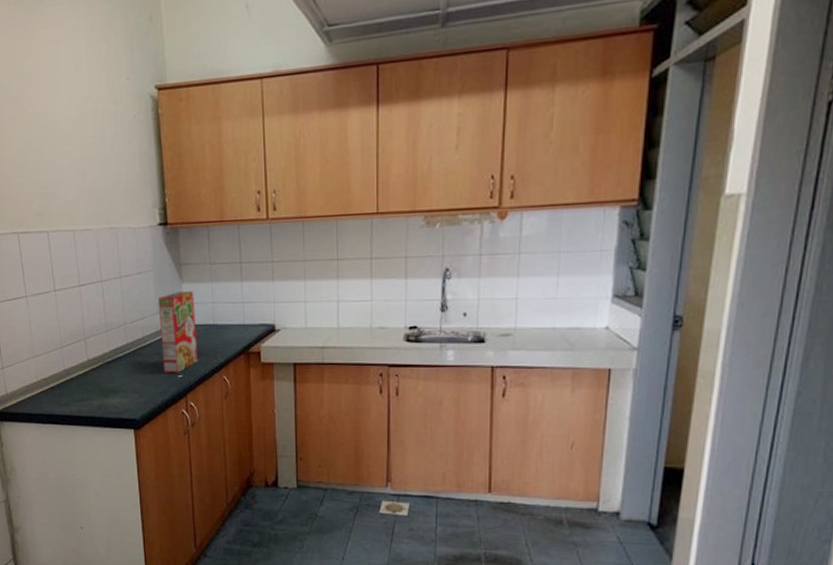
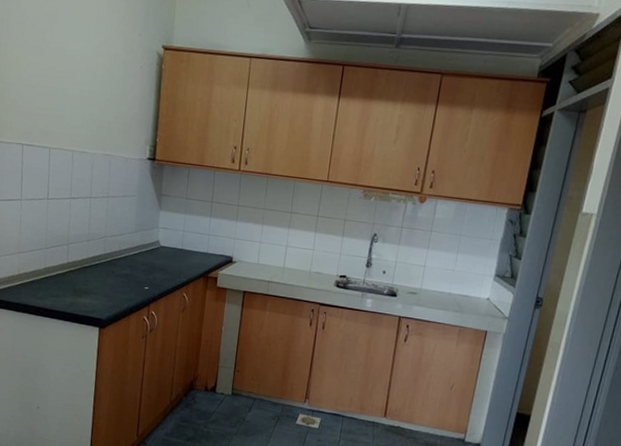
cereal box: present [157,291,198,373] -> none [132,217,169,285]

